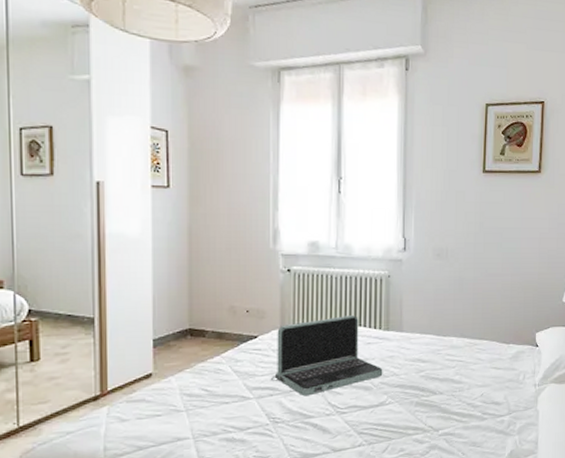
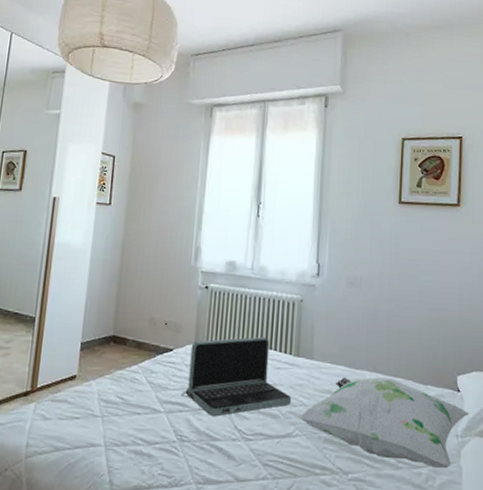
decorative pillow: none [391,341,546,415] -> present [298,377,470,469]

